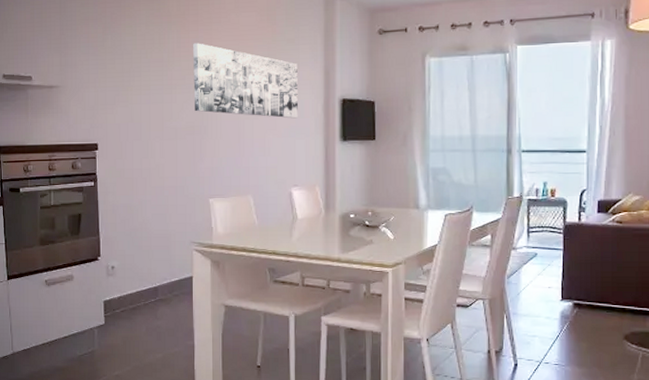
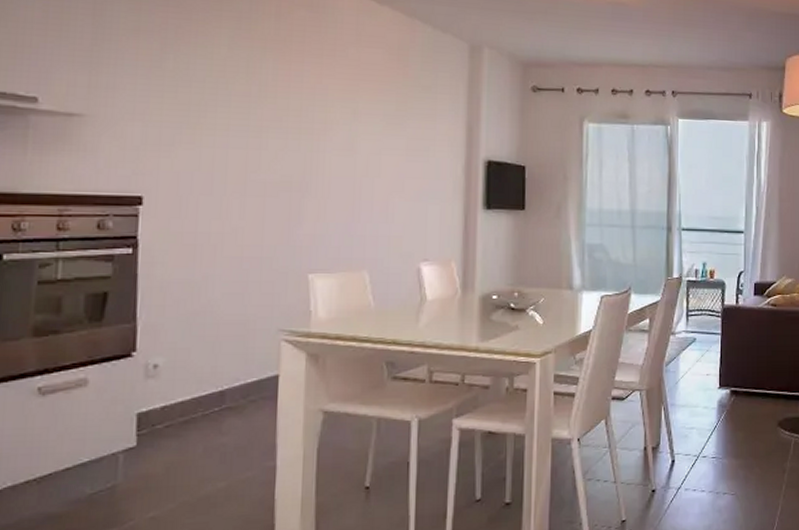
wall art: present [193,43,299,119] -> none [293,77,434,180]

